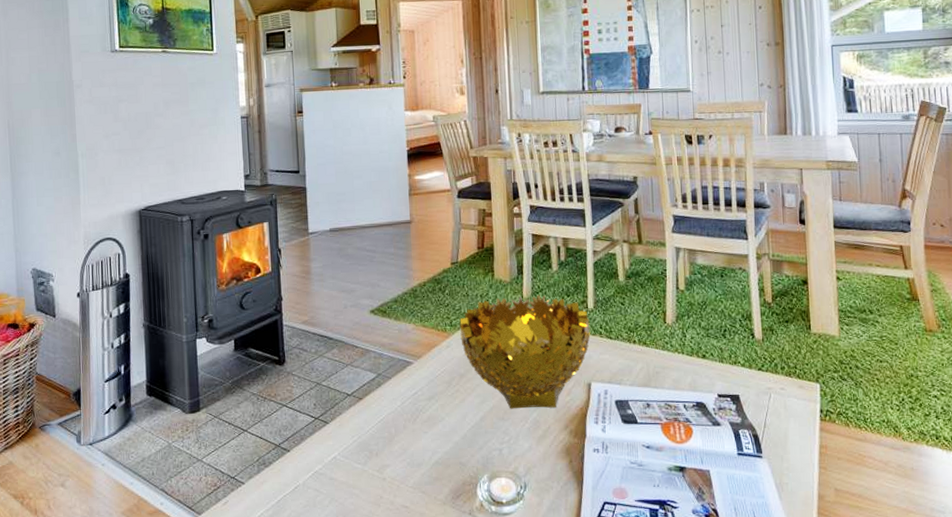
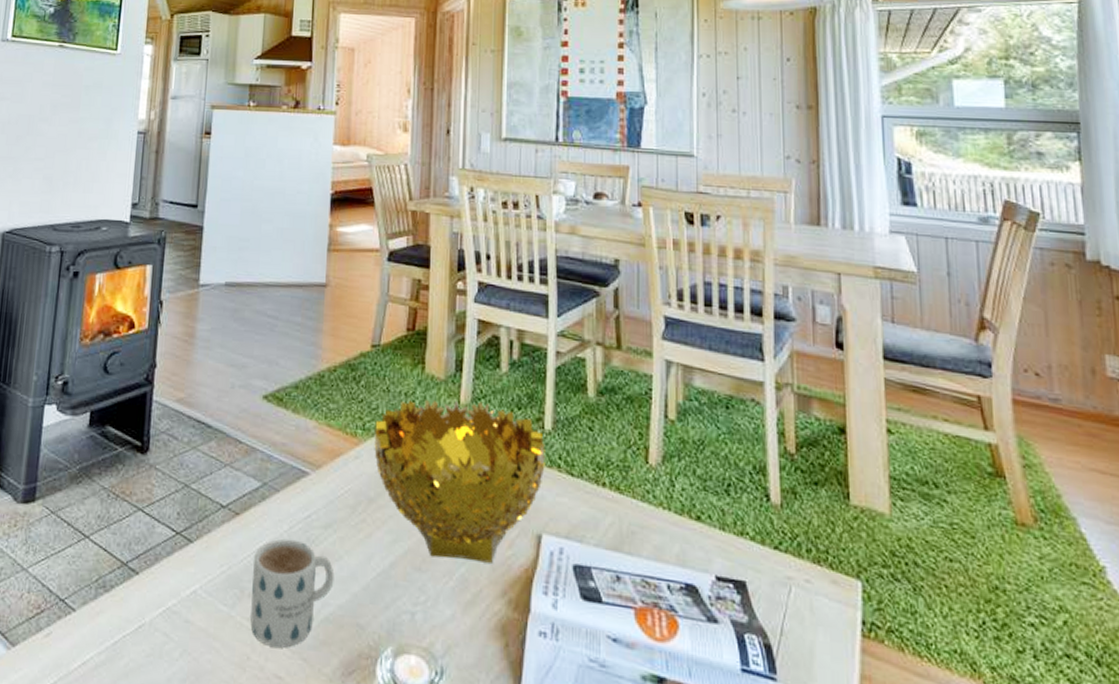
mug: none [377,411,440,487] -> present [250,539,334,648]

